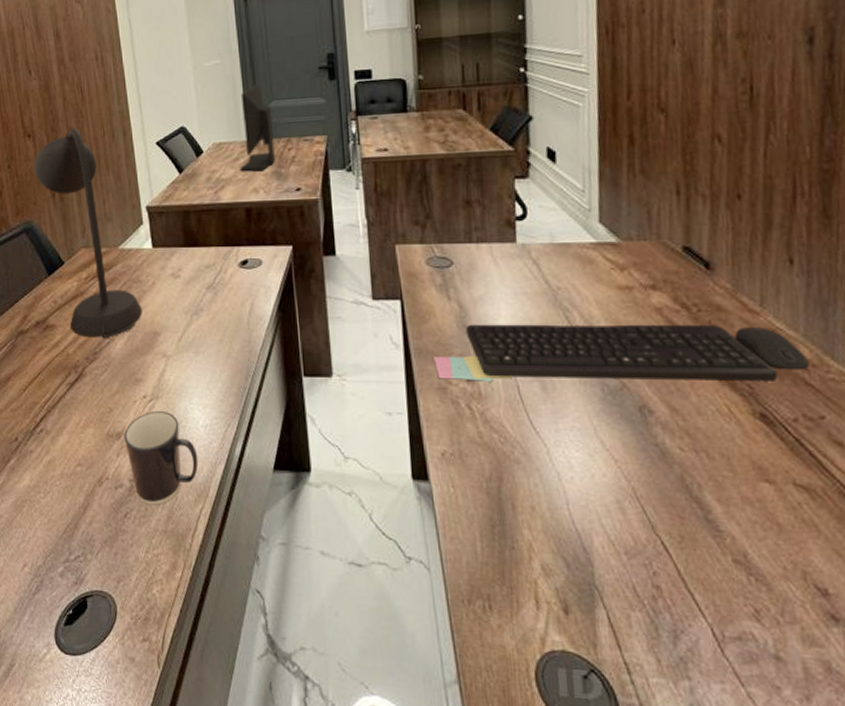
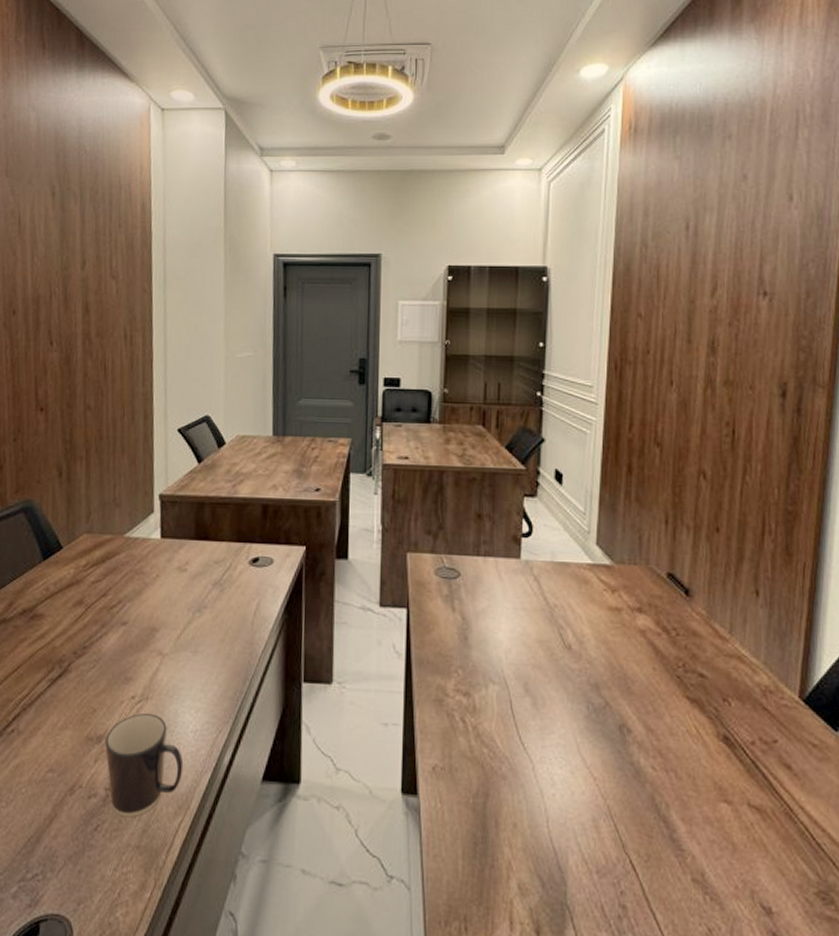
desk lamp: present [33,128,142,339] -> none [42,406,142,633]
computer monitor: present [240,83,275,172] -> none [261,380,299,468]
sticky notes: present [432,356,512,382] -> none [432,667,506,695]
computer keyboard: present [466,324,778,381] -> none [467,637,741,705]
computer mouse: present [734,327,810,370] -> none [706,653,767,696]

